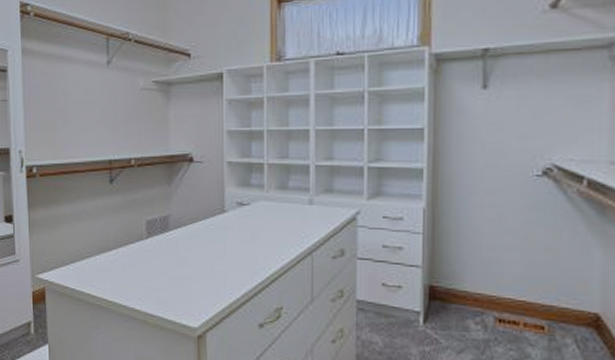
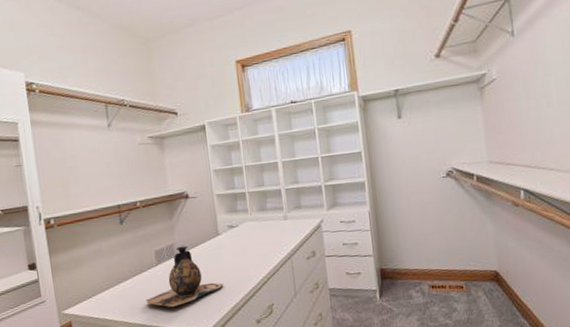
vase: none [130,219,224,292] -> present [146,245,224,308]

